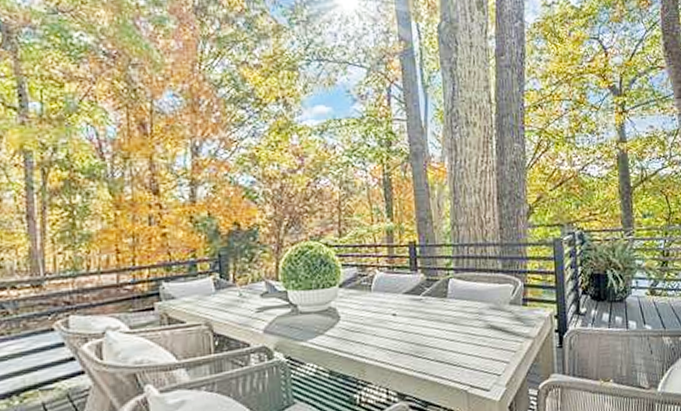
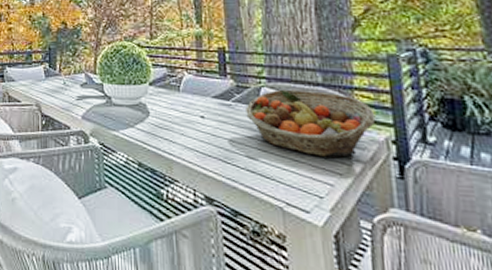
fruit basket: none [435,277,543,338] -> present [246,89,376,158]

